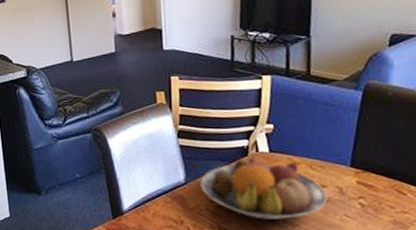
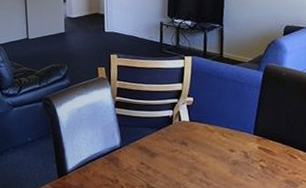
fruit bowl: present [200,155,328,220] -> none [133,123,236,179]

